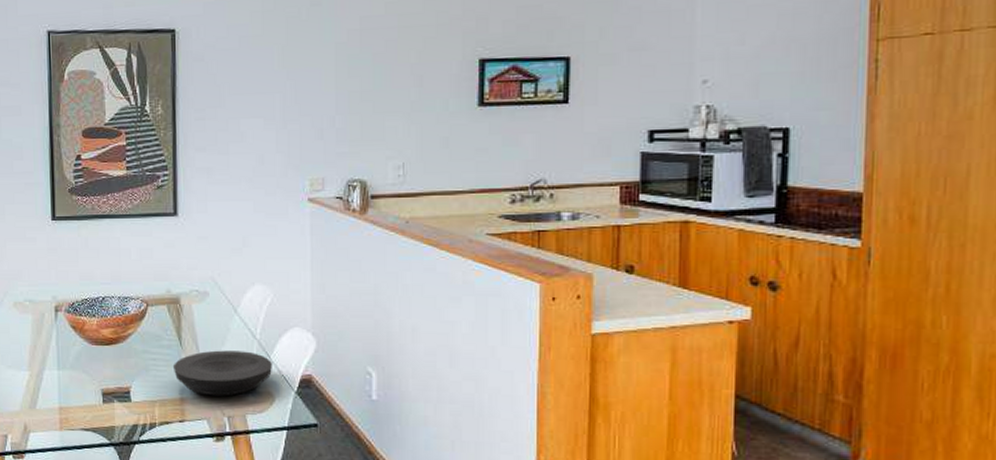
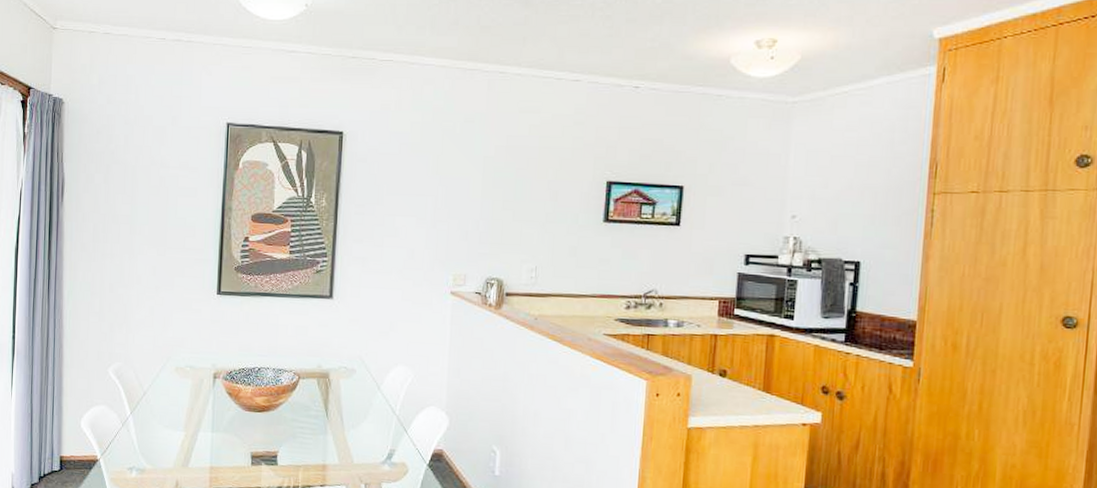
plate: present [172,350,273,397] -> none [318,422,409,465]

